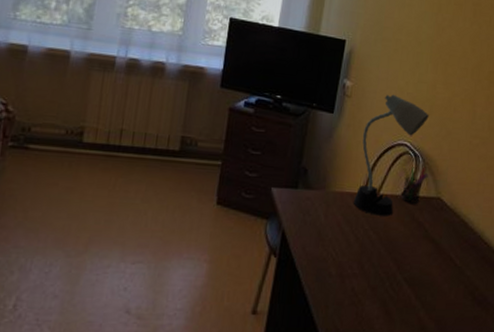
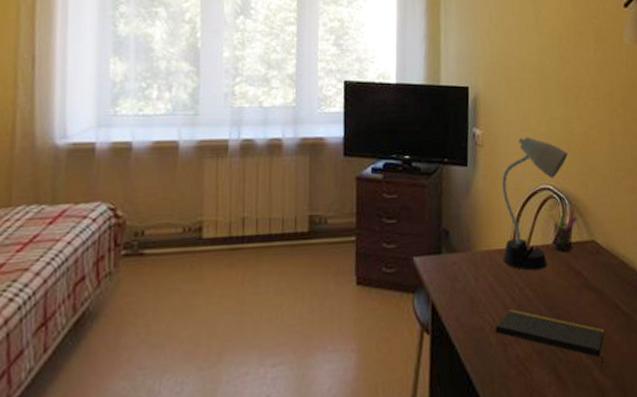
notepad: none [336,246,436,314] -> present [495,308,605,372]

